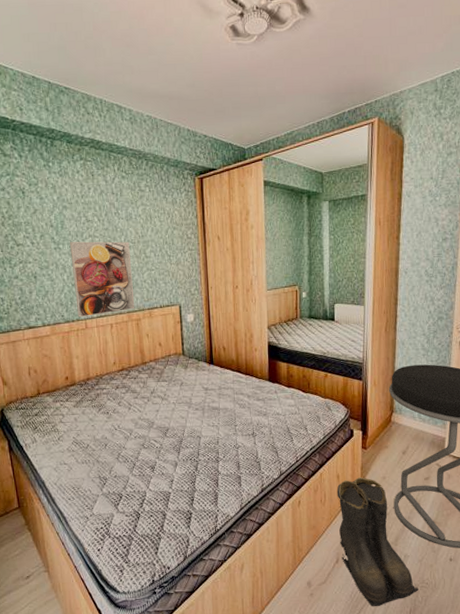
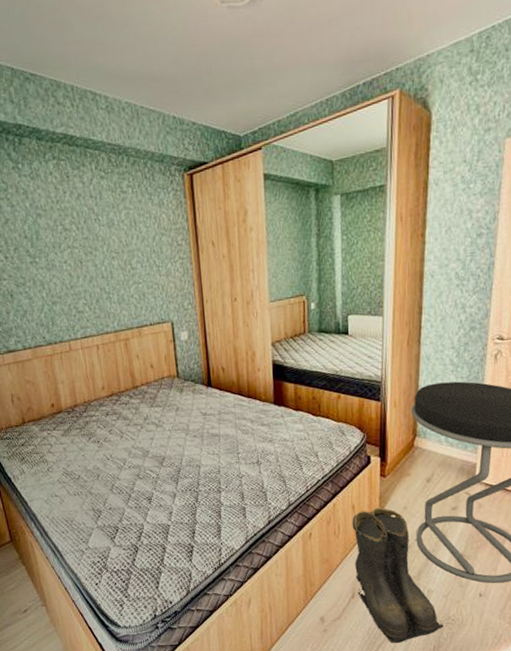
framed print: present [70,241,135,318] -> none [47,252,123,339]

